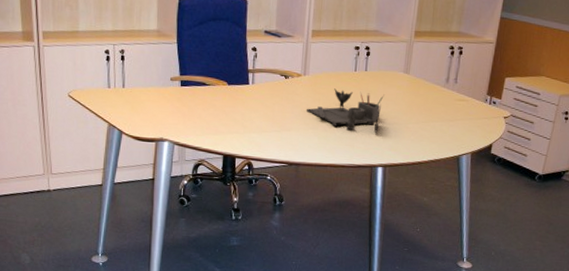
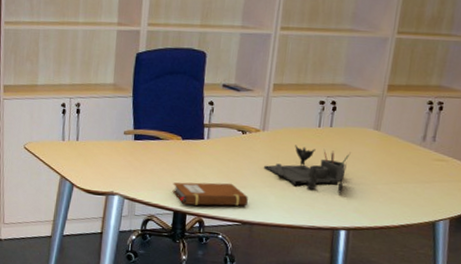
notebook: none [221,126,293,149] -> present [172,182,248,206]

